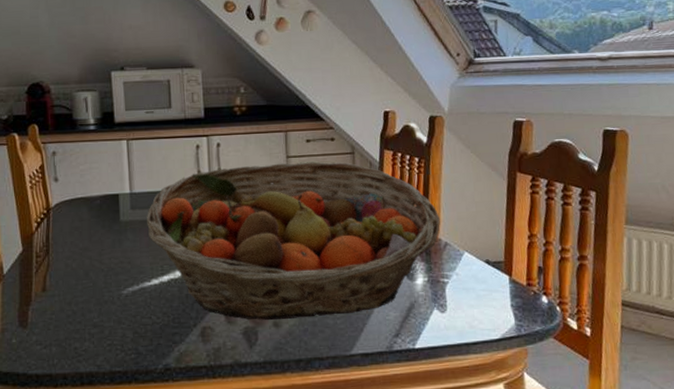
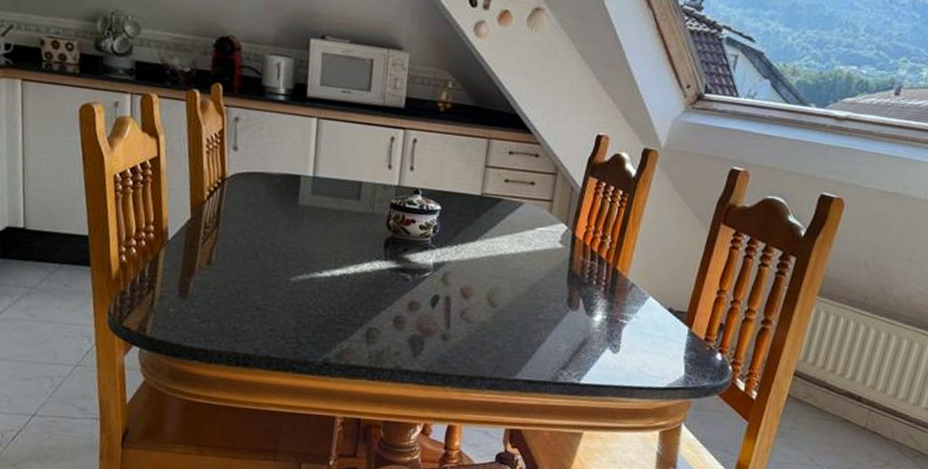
fruit basket: present [147,161,440,321] -> none [326,166,632,339]

